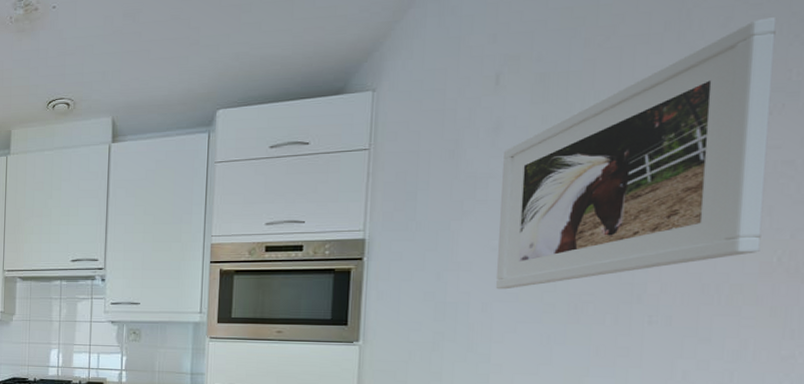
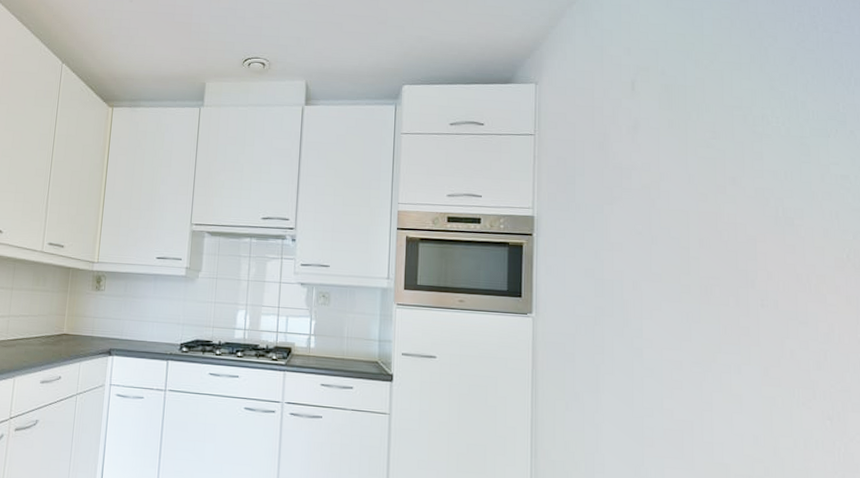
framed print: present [496,17,777,290] -> none [642,61,834,270]

